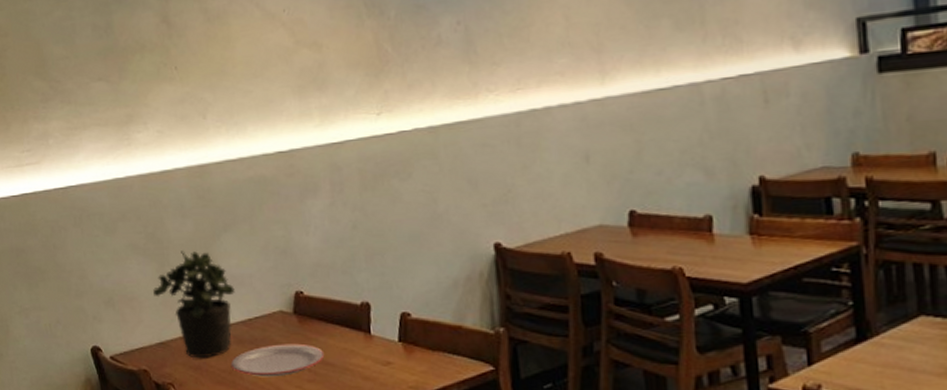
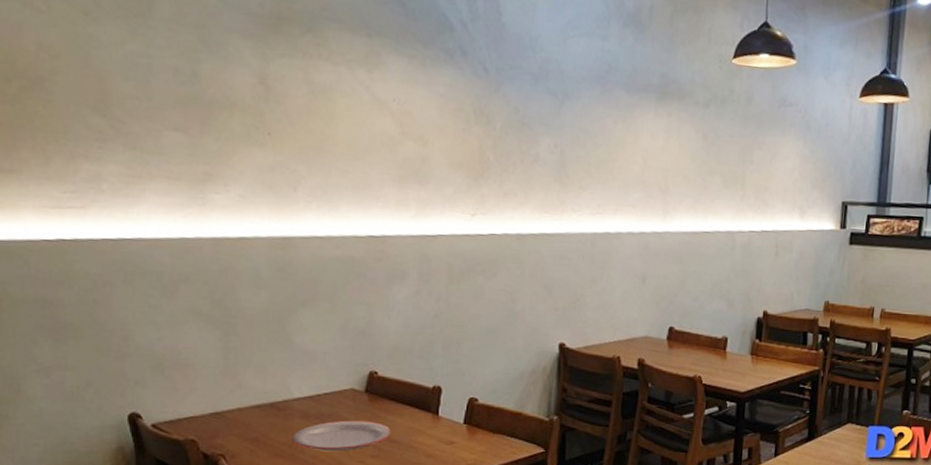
potted plant: present [153,251,235,359] -> none [213,321,306,431]

